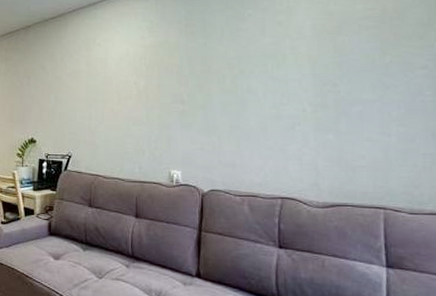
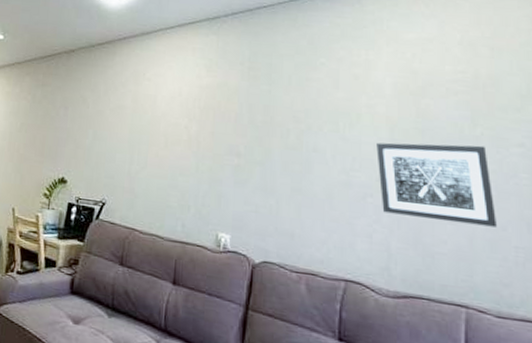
wall art: none [301,71,407,140] -> present [376,142,497,227]

